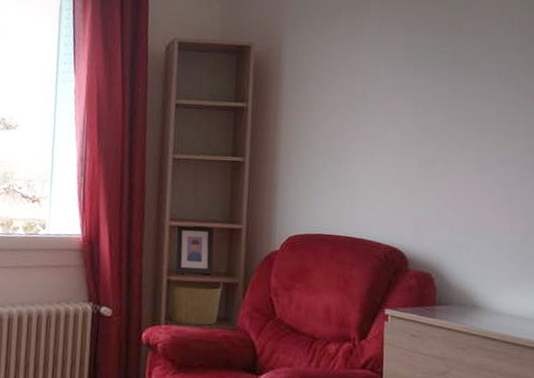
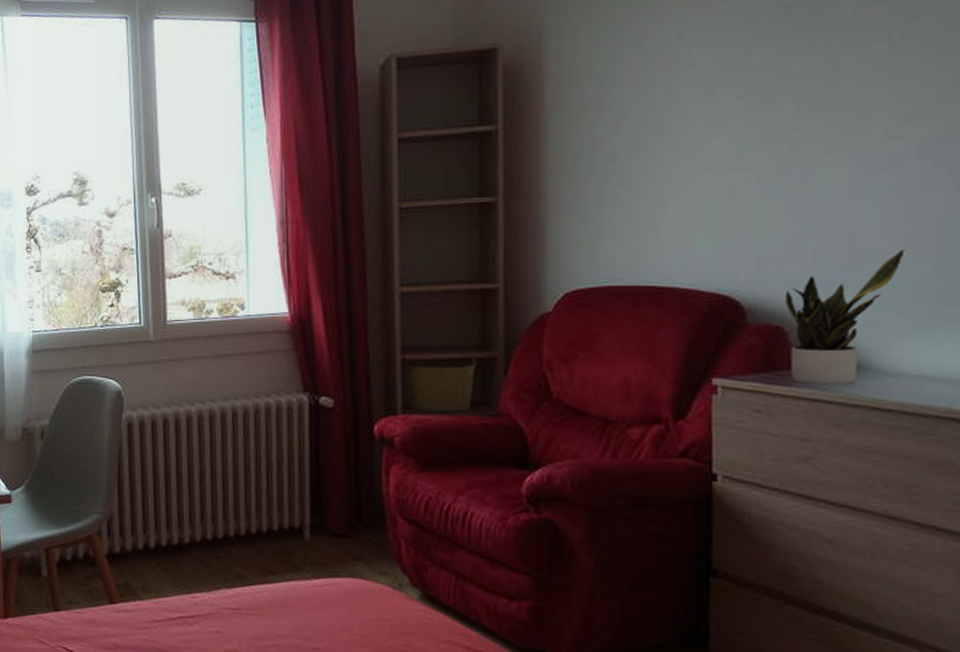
picture frame: present [174,225,214,275] -> none [408,289,462,351]
potted plant: none [432,225,506,319] -> present [784,250,905,385]

